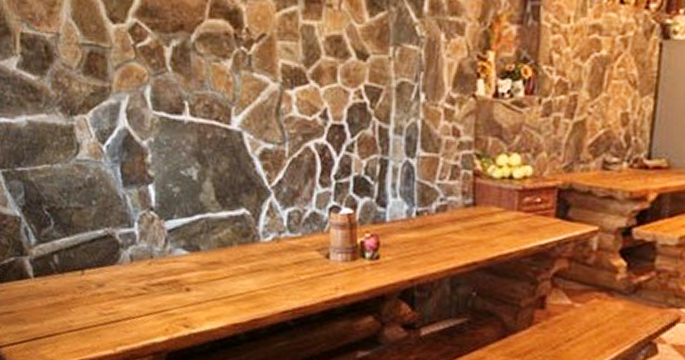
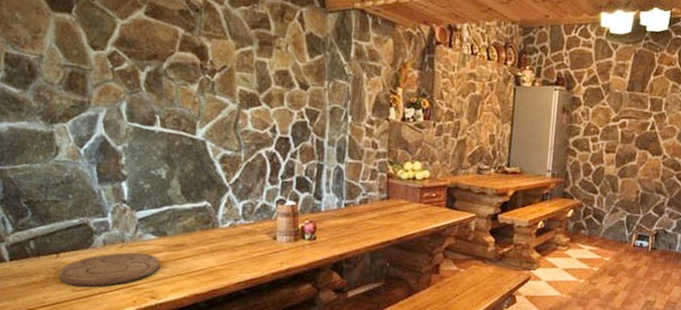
cutting board: none [84,270,192,311] -> present [58,252,159,288]

